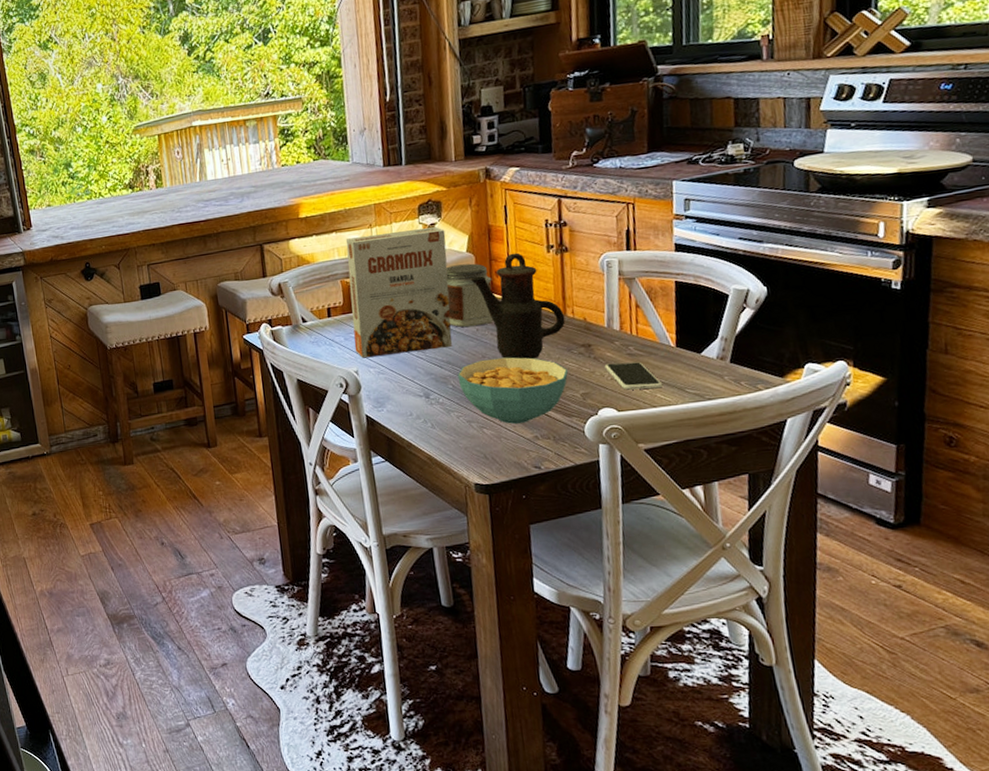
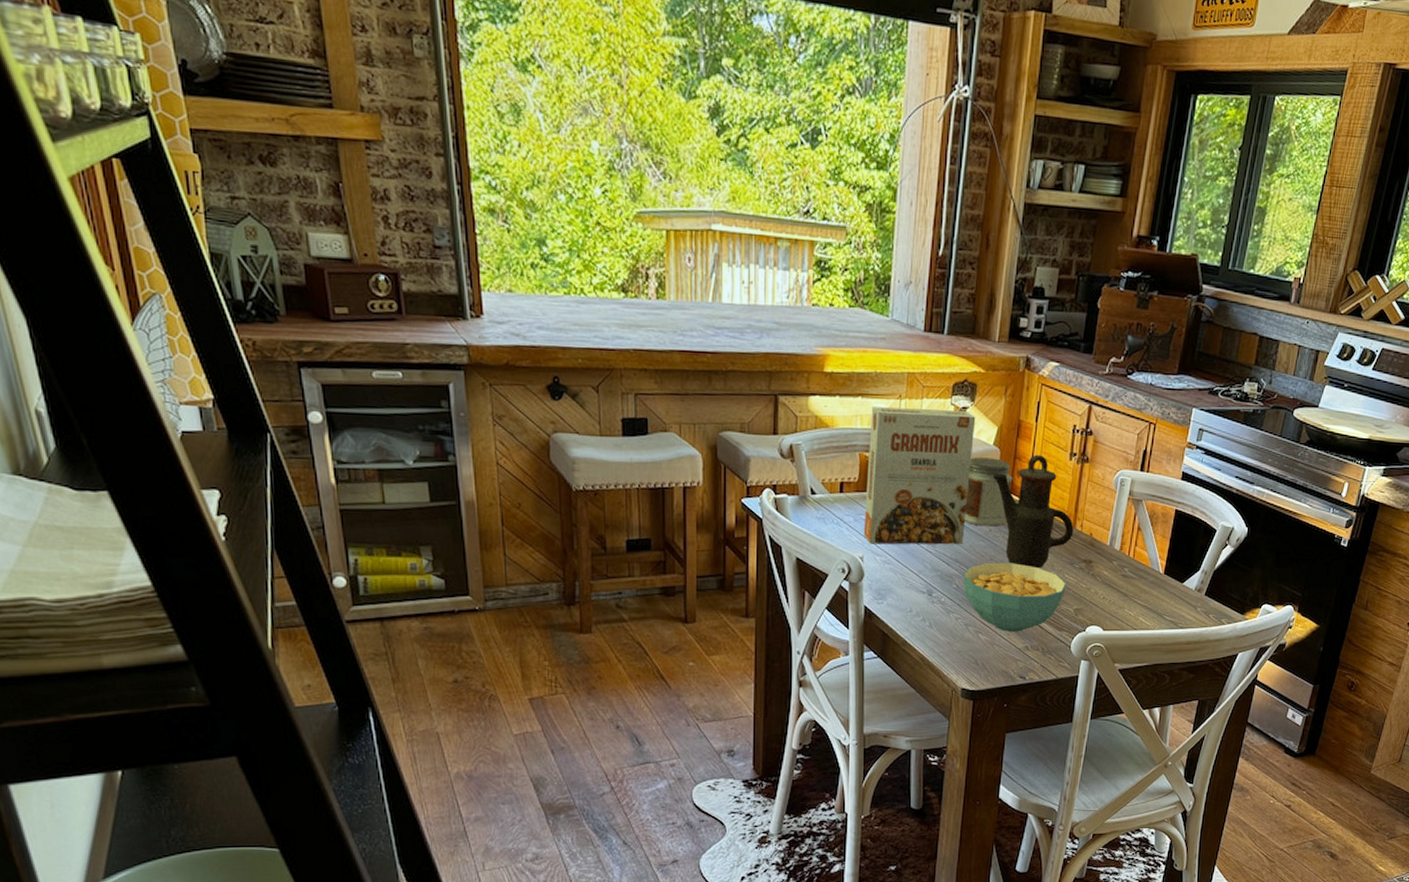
smartphone: present [604,362,662,390] -> none [1100,582,1145,612]

